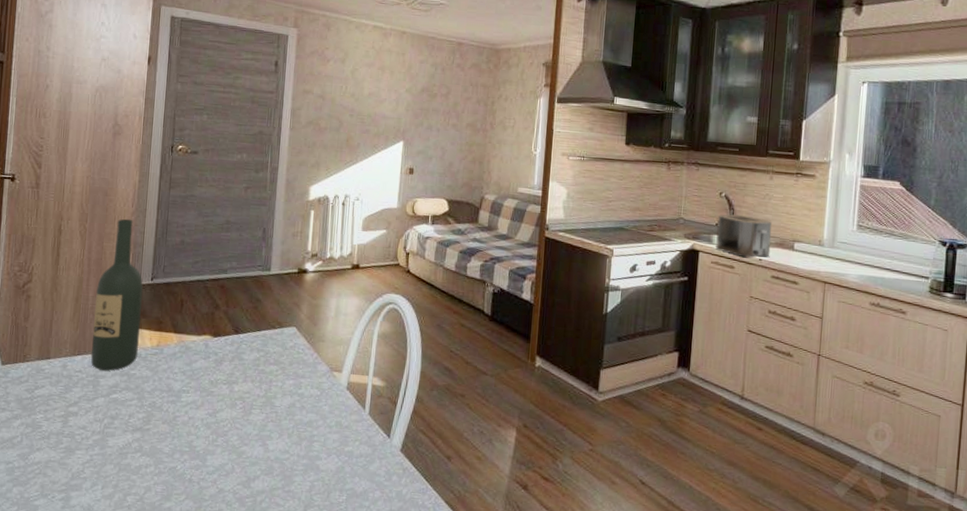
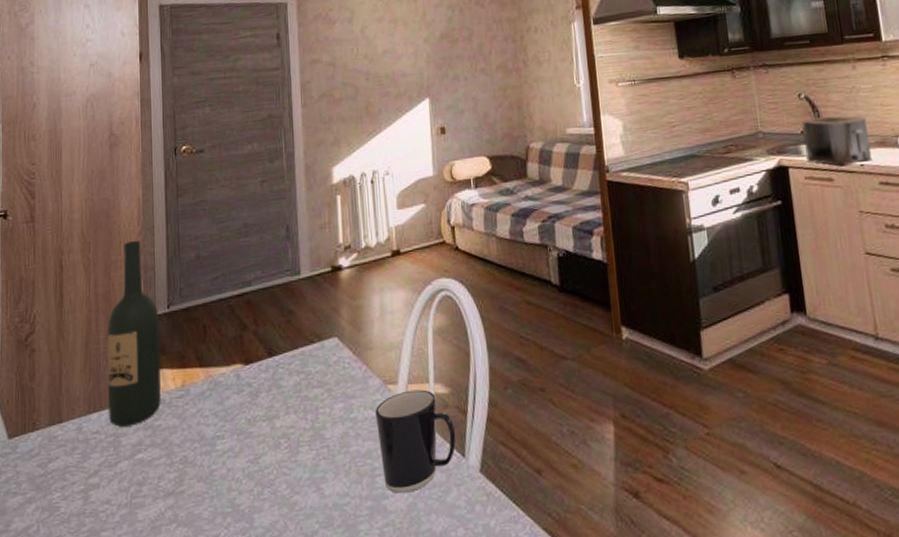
mug: none [319,379,385,458] -> present [375,389,456,493]

